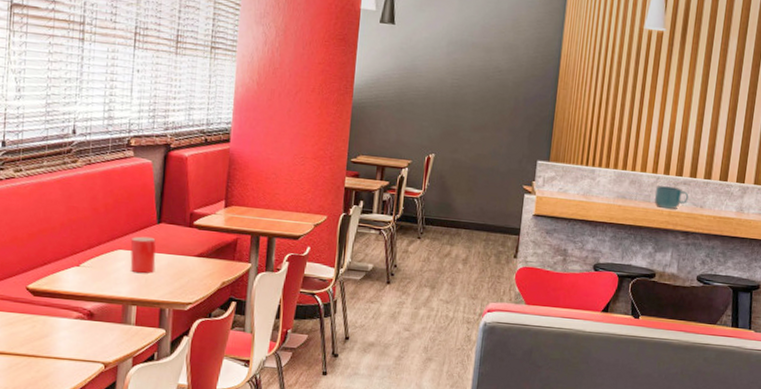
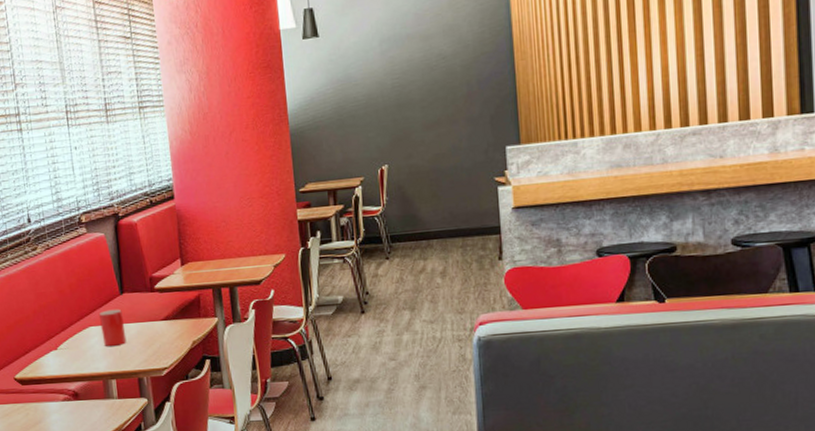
cup: present [654,186,689,209] -> none [657,140,703,169]

